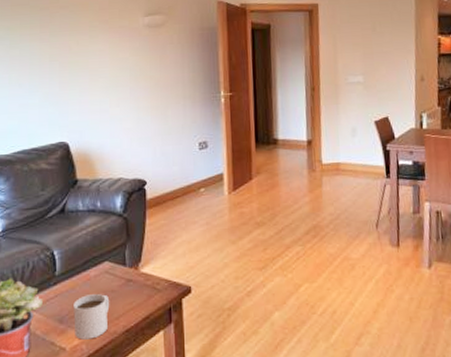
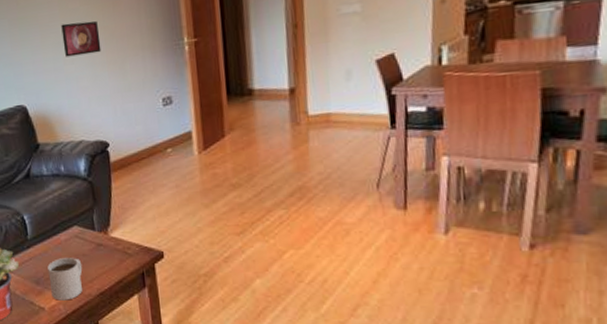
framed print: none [110,70,146,101] -> present [61,21,101,57]

